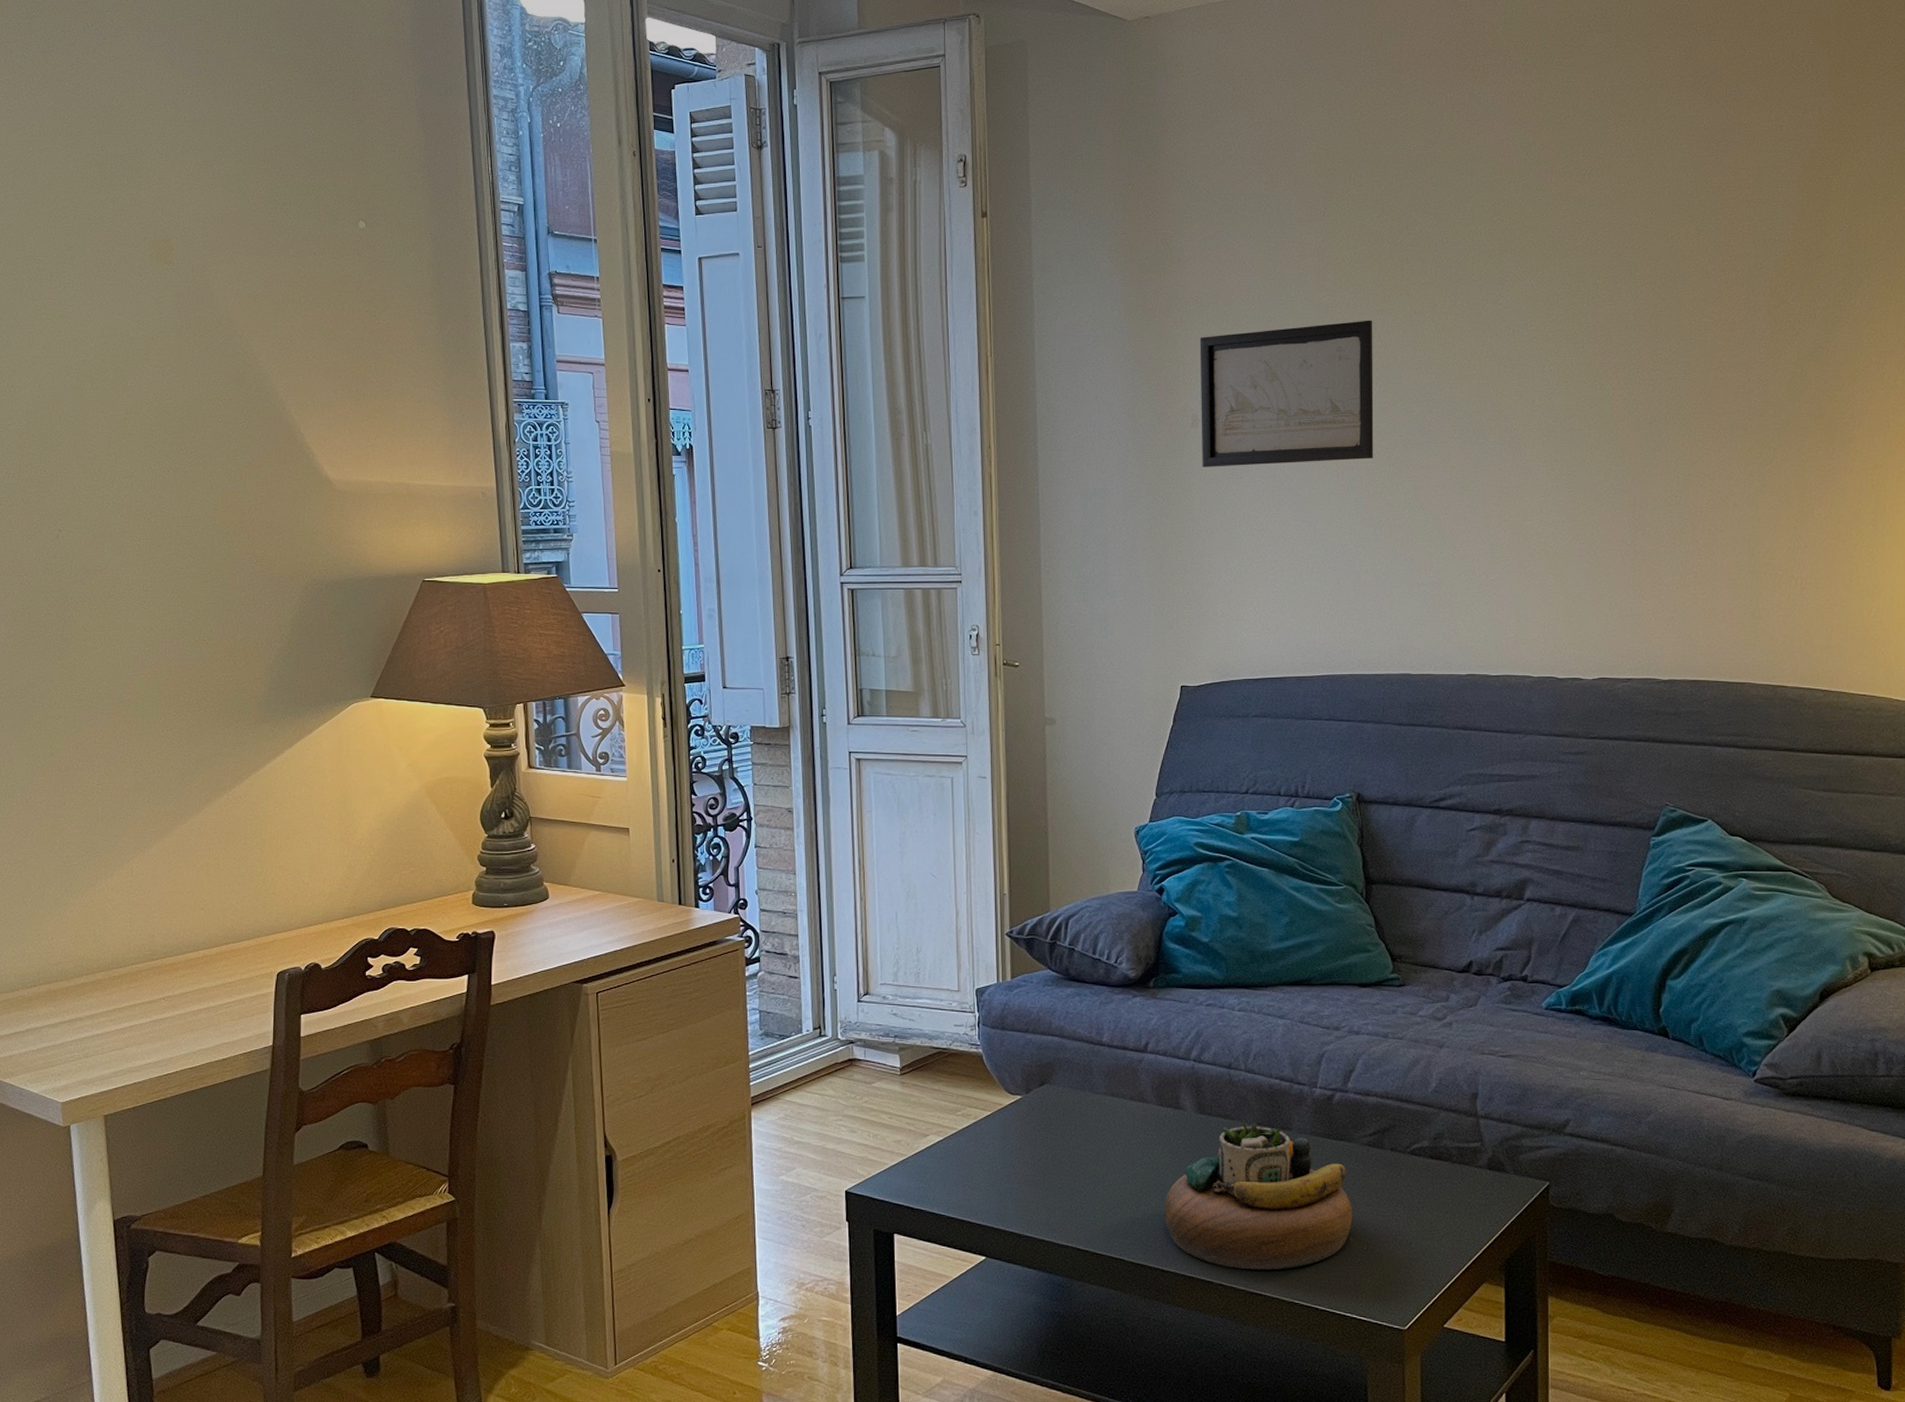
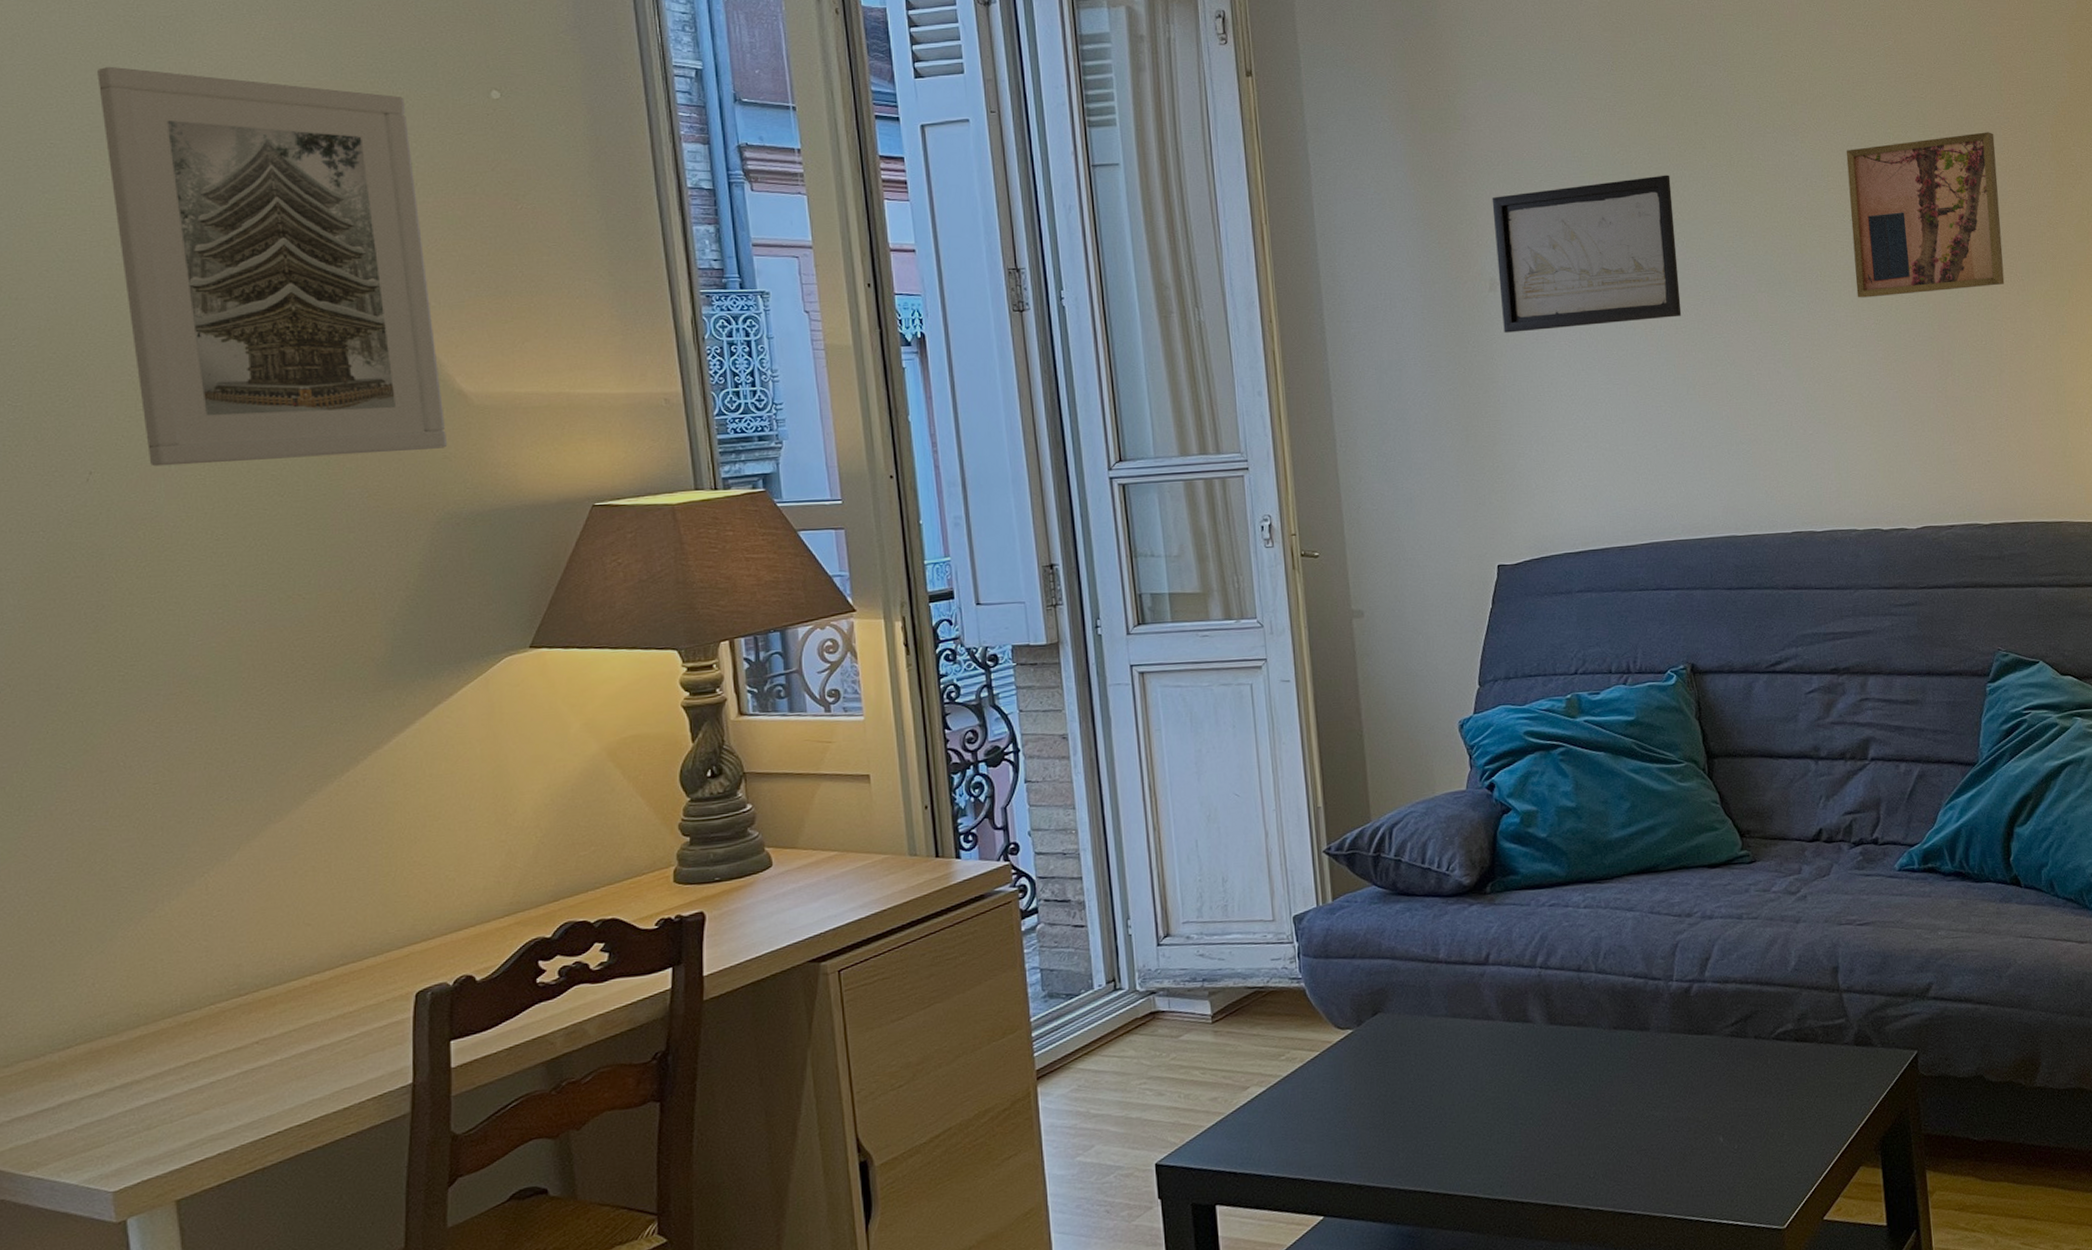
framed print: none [72,196,316,528] -> present [97,66,448,467]
decorative bowl: present [1164,1118,1353,1270] -> none [1519,1024,1721,1189]
wall art: none [1551,284,1708,448] -> present [1846,132,2005,298]

